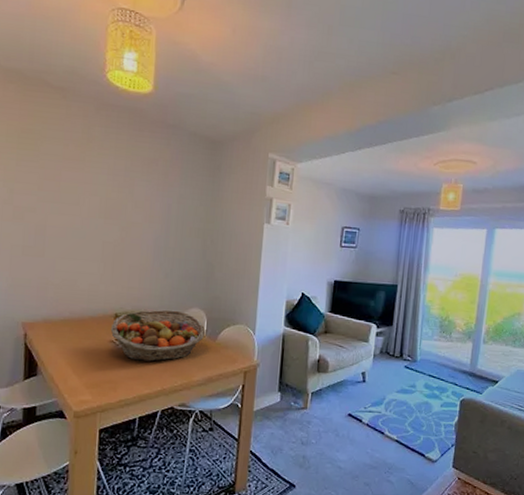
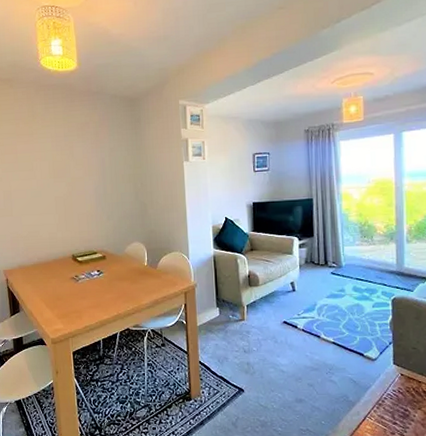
fruit basket: present [111,309,206,362] -> none [71,246,147,292]

